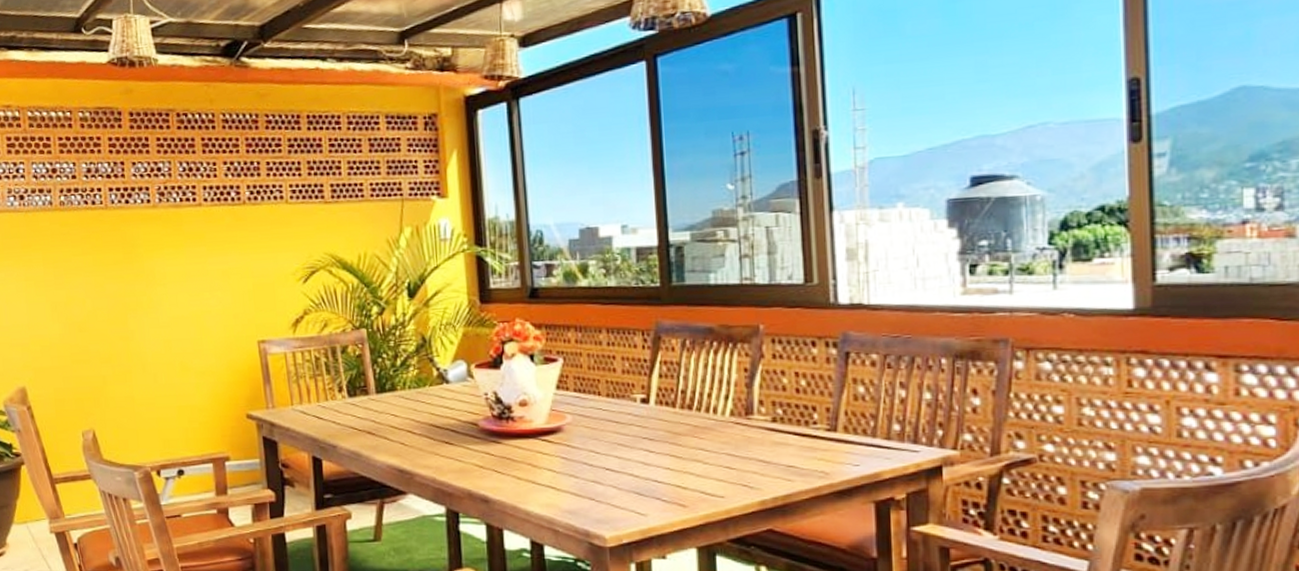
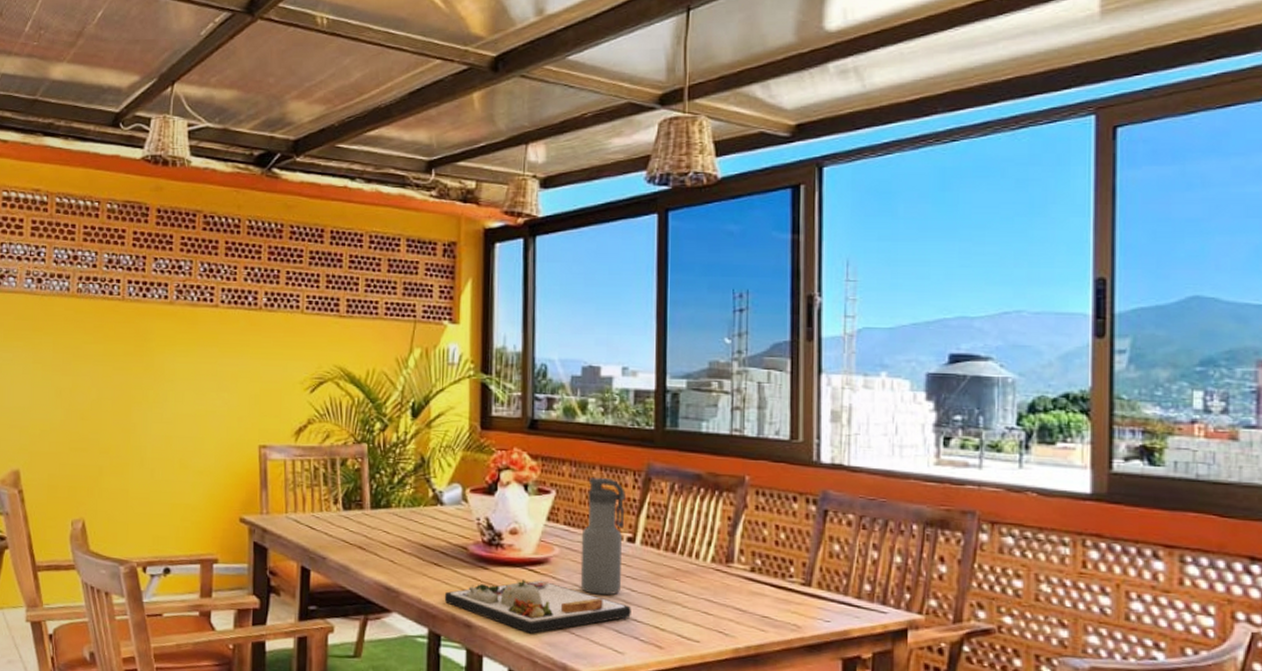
dinner plate: none [458,449,651,504] -> present [444,579,631,634]
water bottle: none [593,340,638,459] -> present [580,477,626,596]

